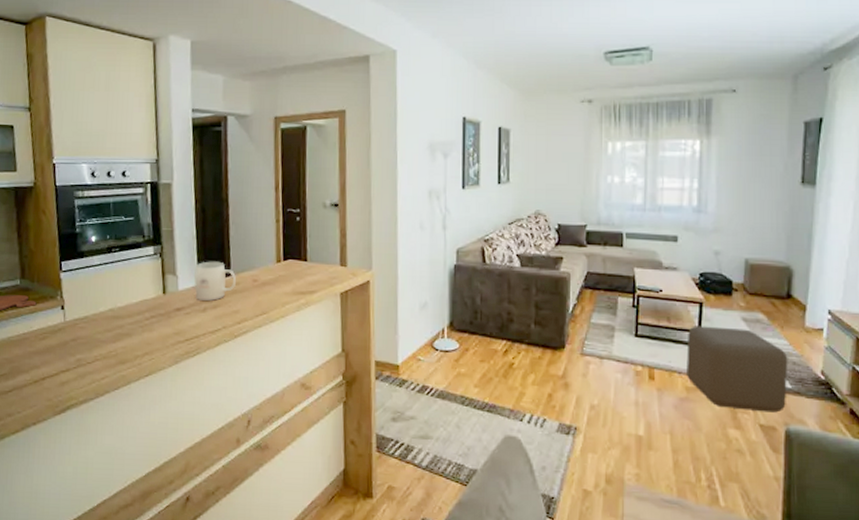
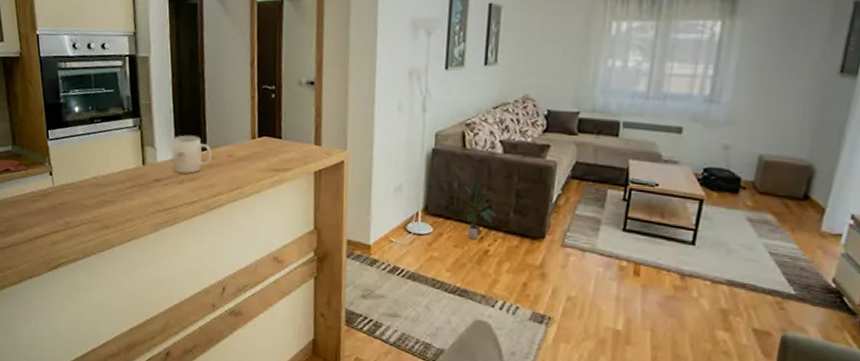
potted plant: none [483,296,520,354] -> present [460,182,497,241]
cube: present [686,326,788,413] -> none [676,223,796,318]

